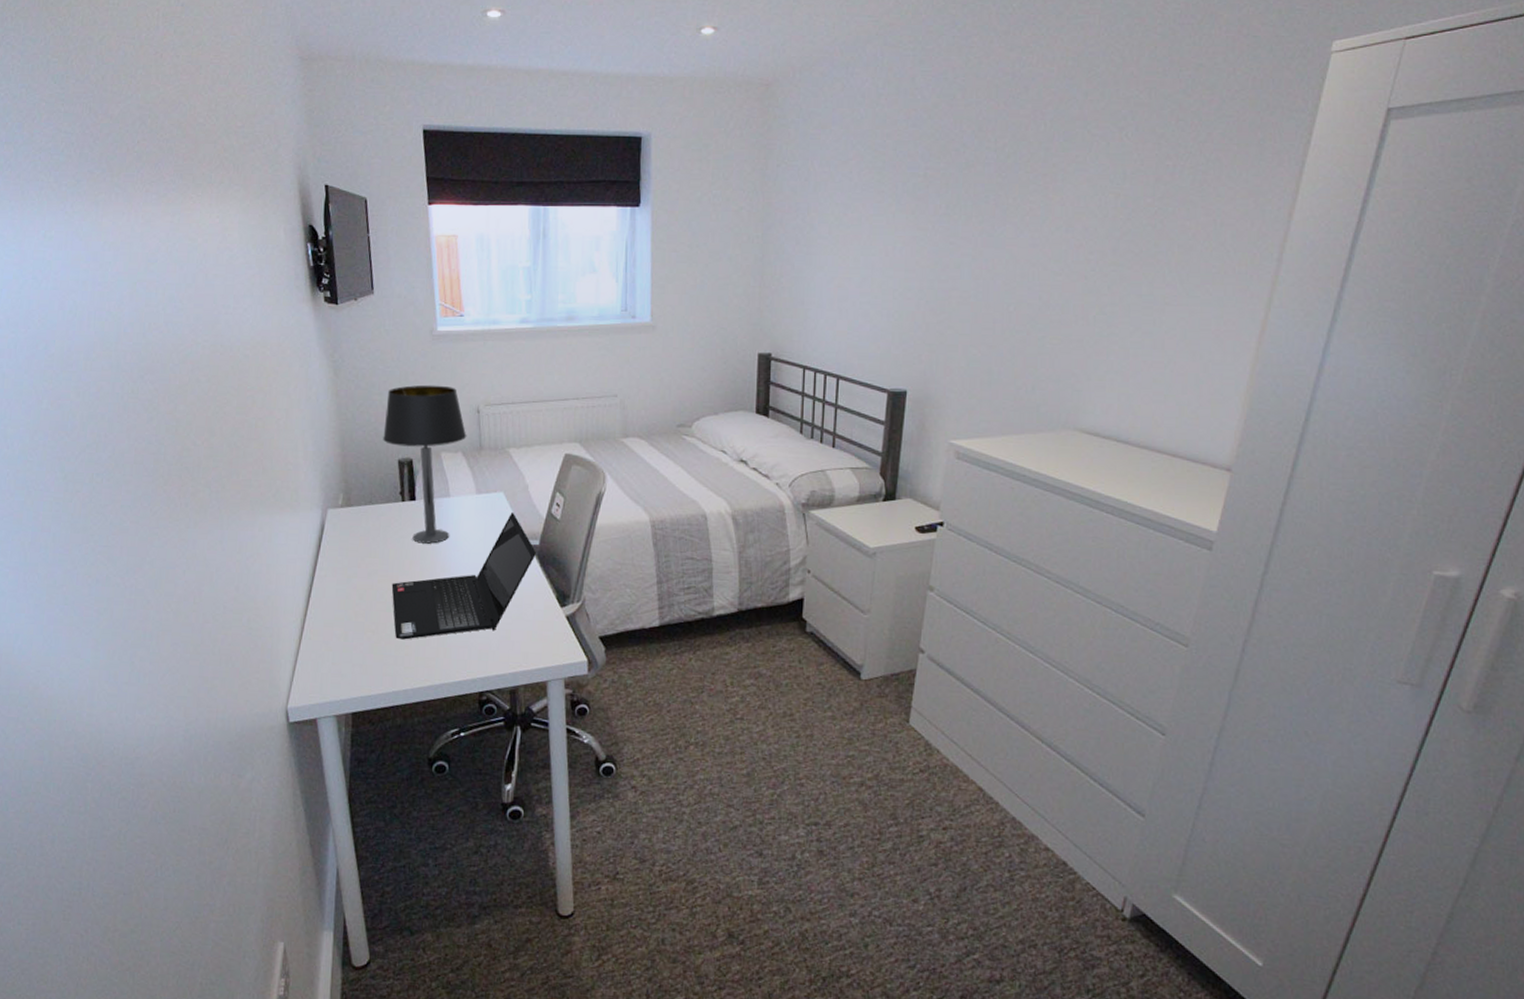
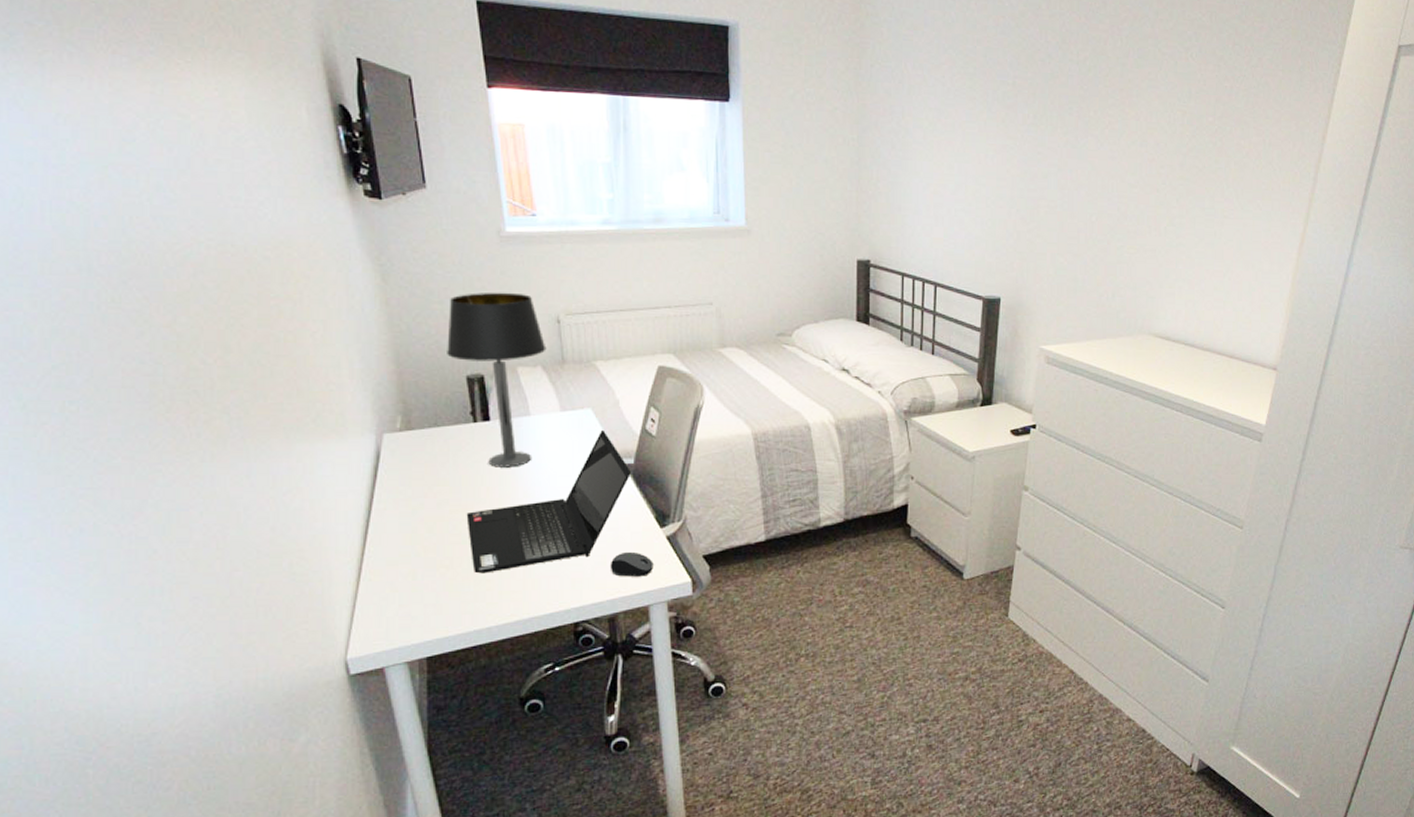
computer mouse: none [513,628,553,653] -> present [610,551,653,577]

